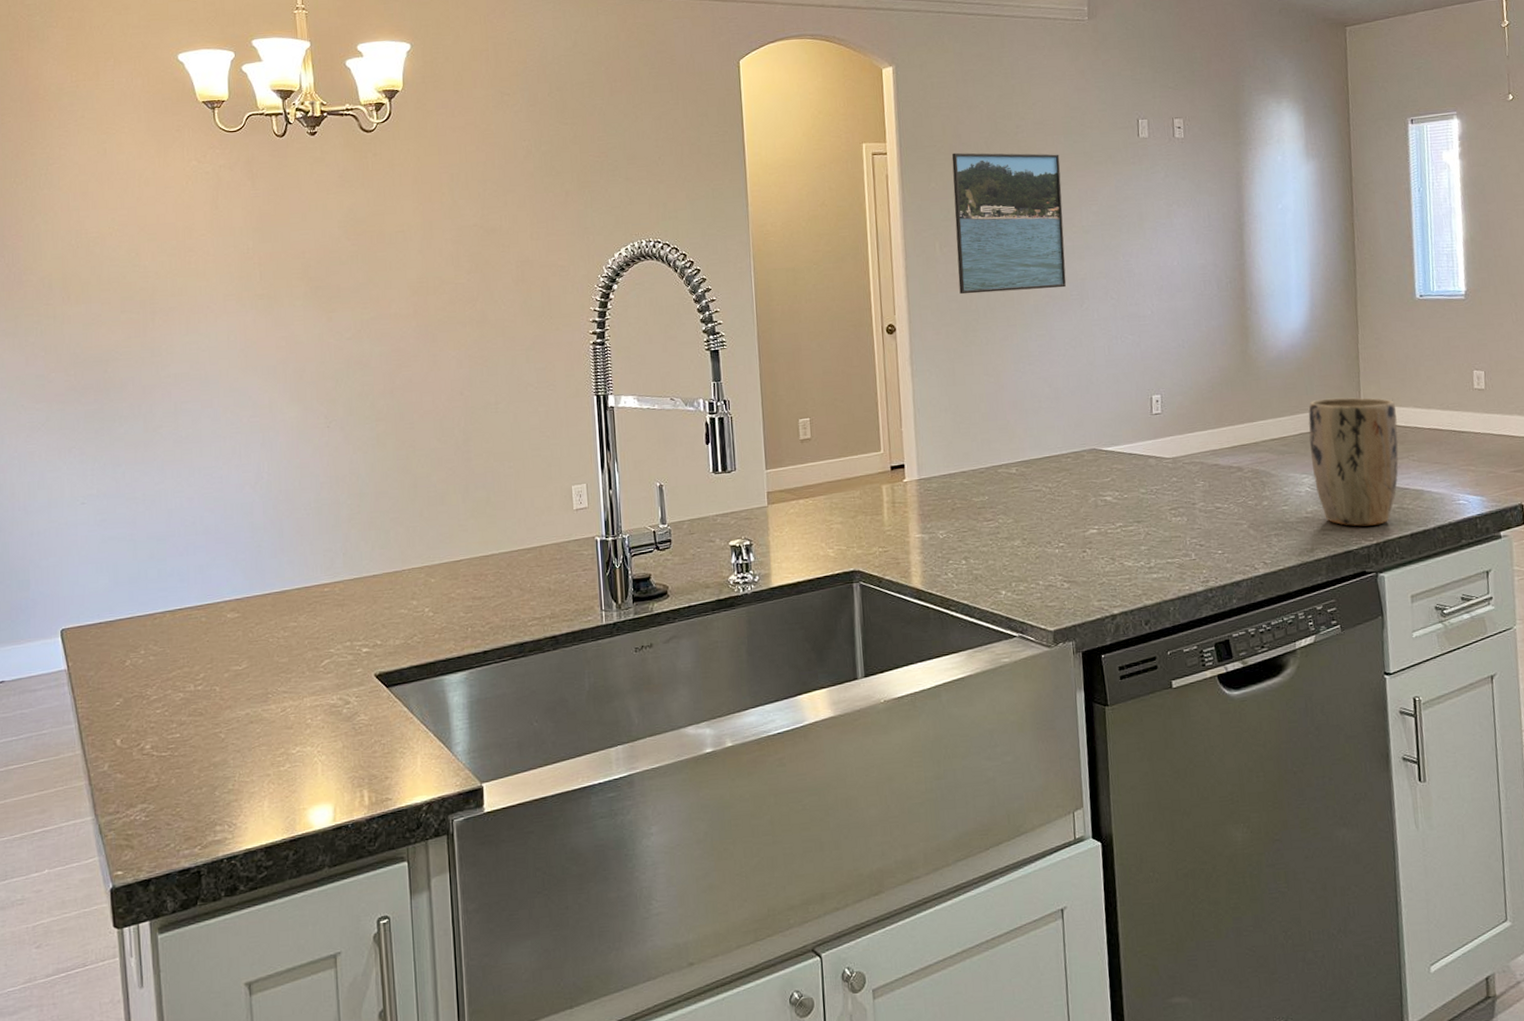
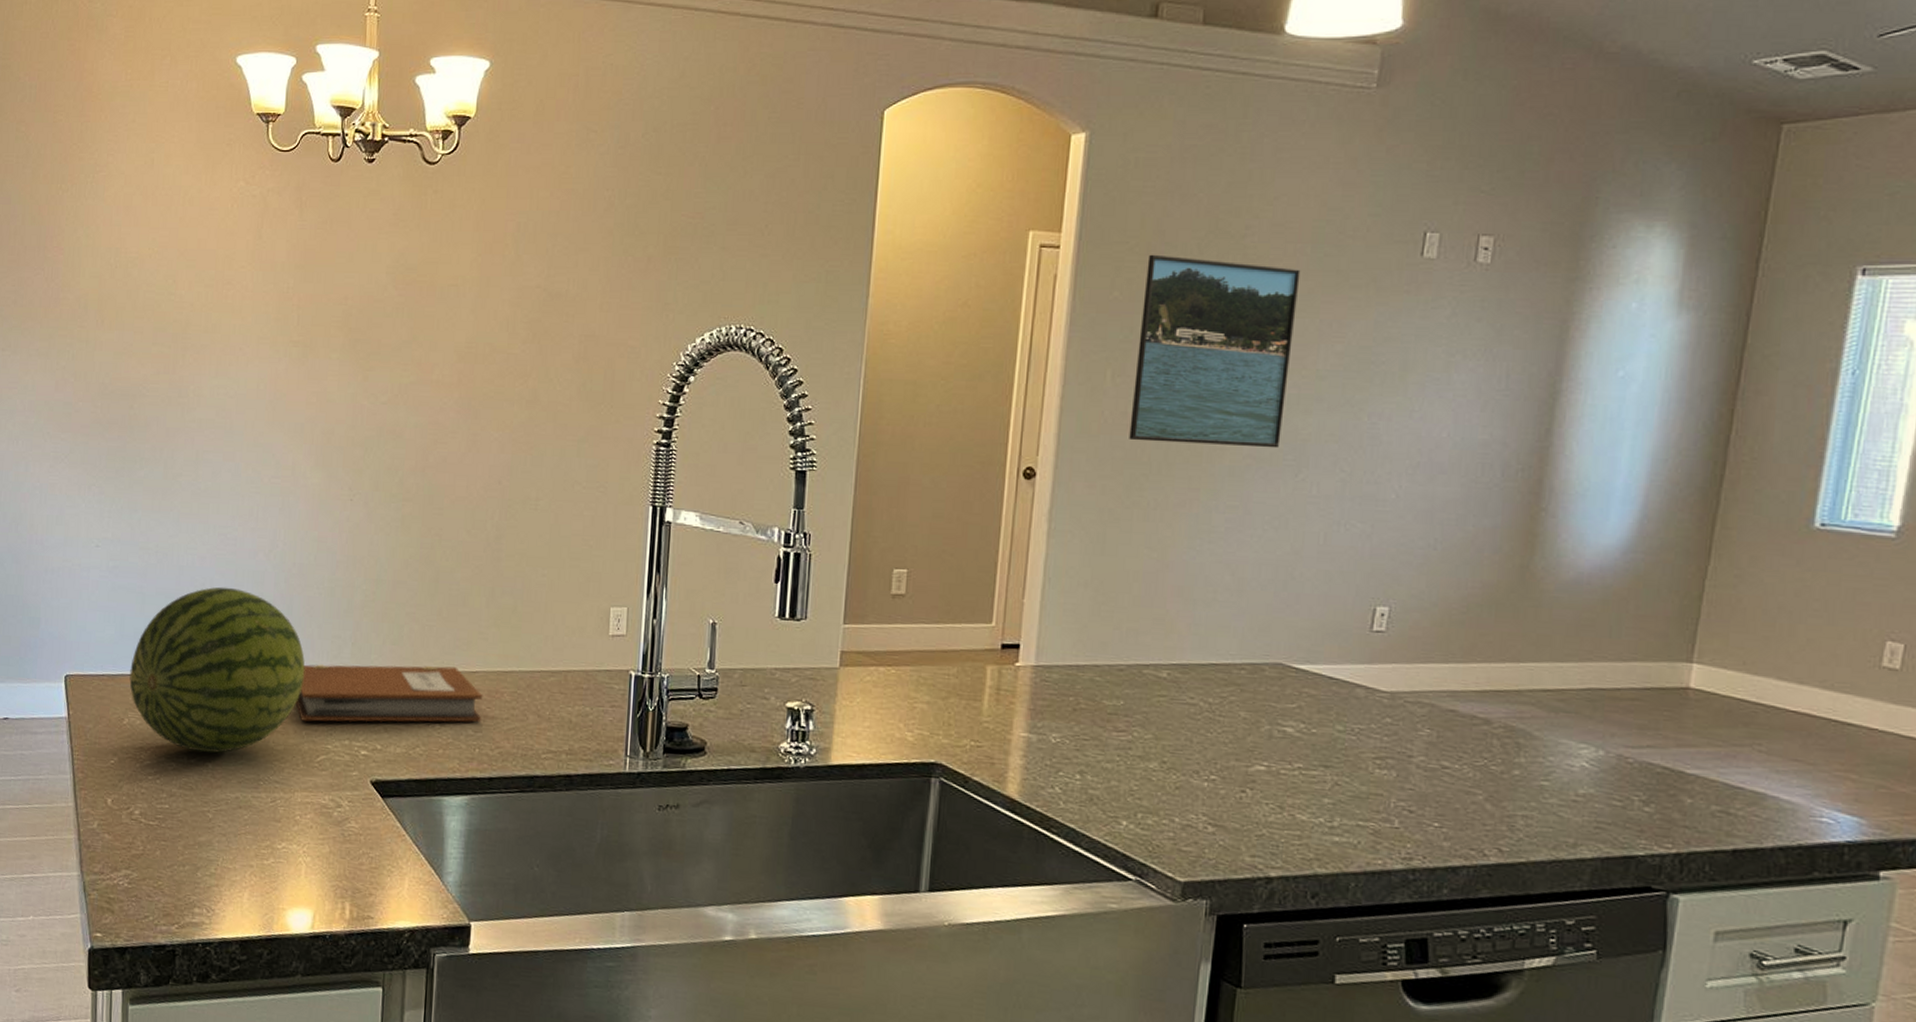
fruit: none [128,521,301,679] -> present [129,587,305,754]
notebook: none [295,559,471,632] -> present [295,664,482,723]
plant pot: present [1308,397,1399,527] -> none [1597,646,1748,830]

